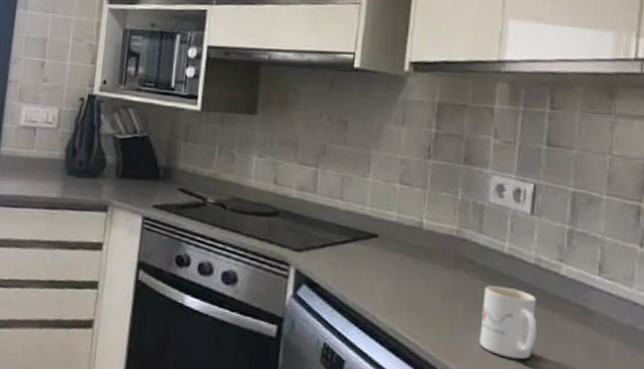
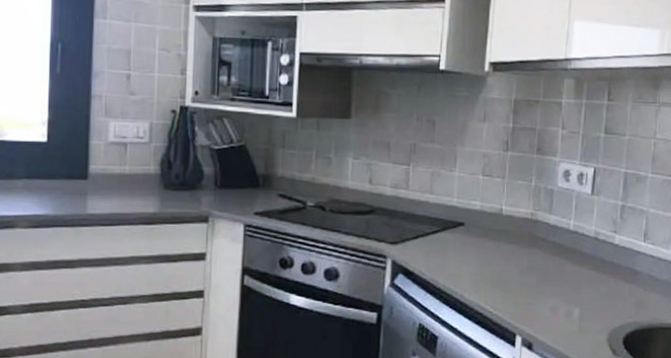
mug: present [478,285,537,360] -> none [549,258,596,319]

